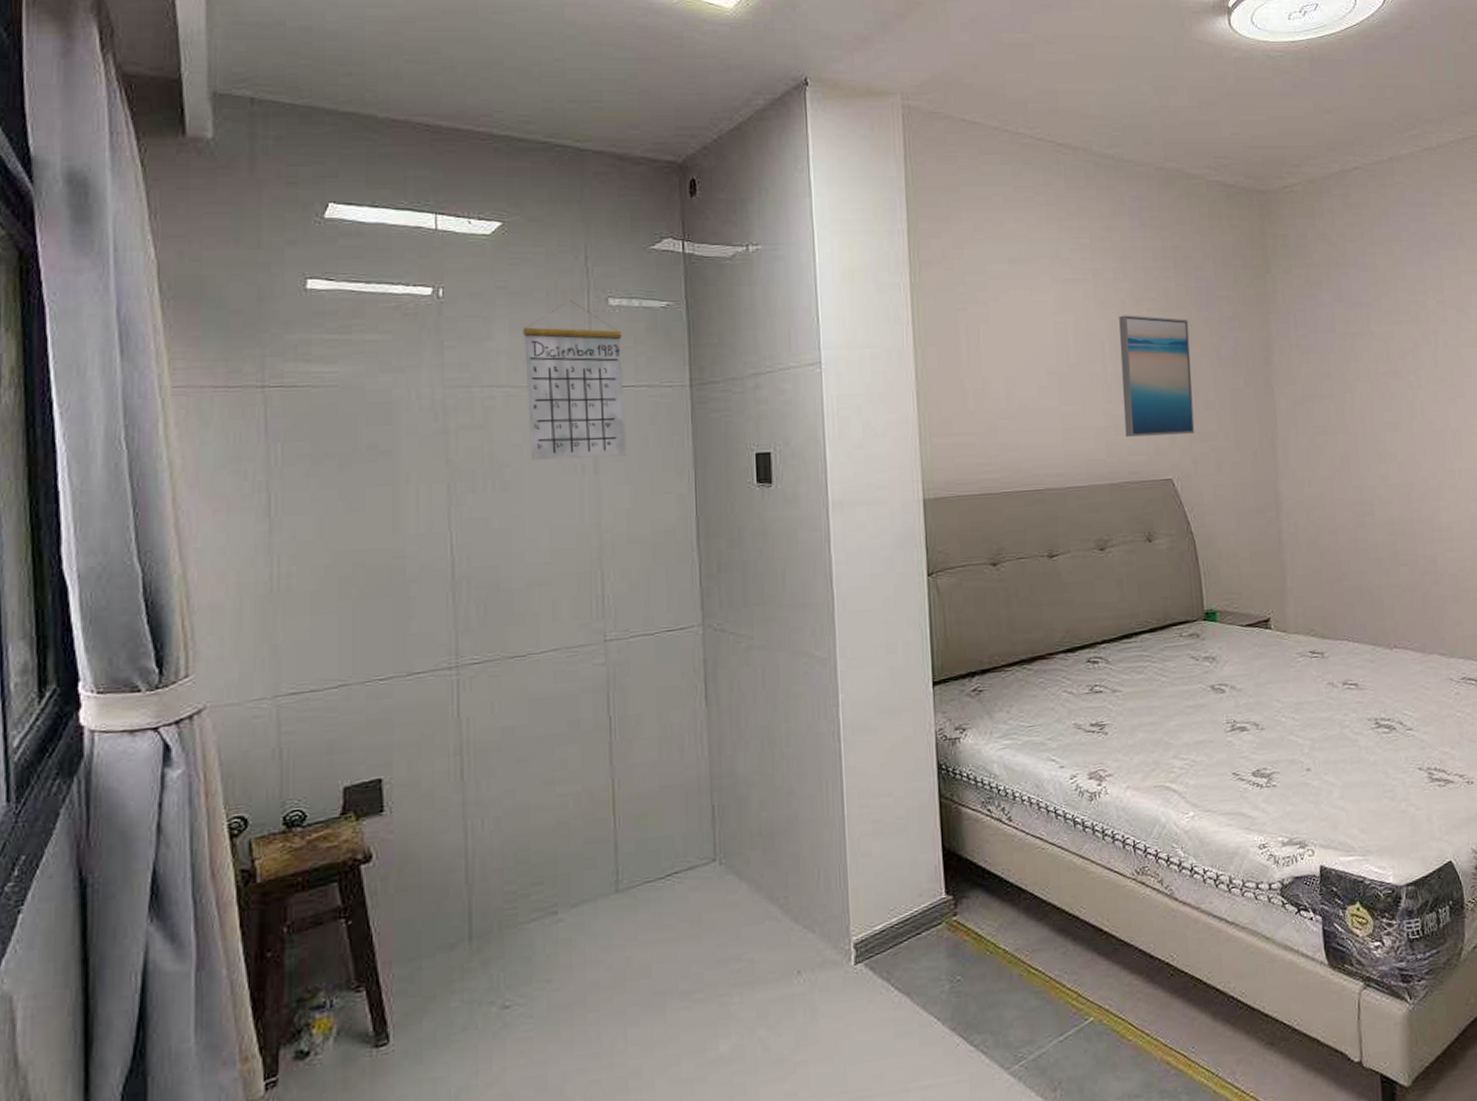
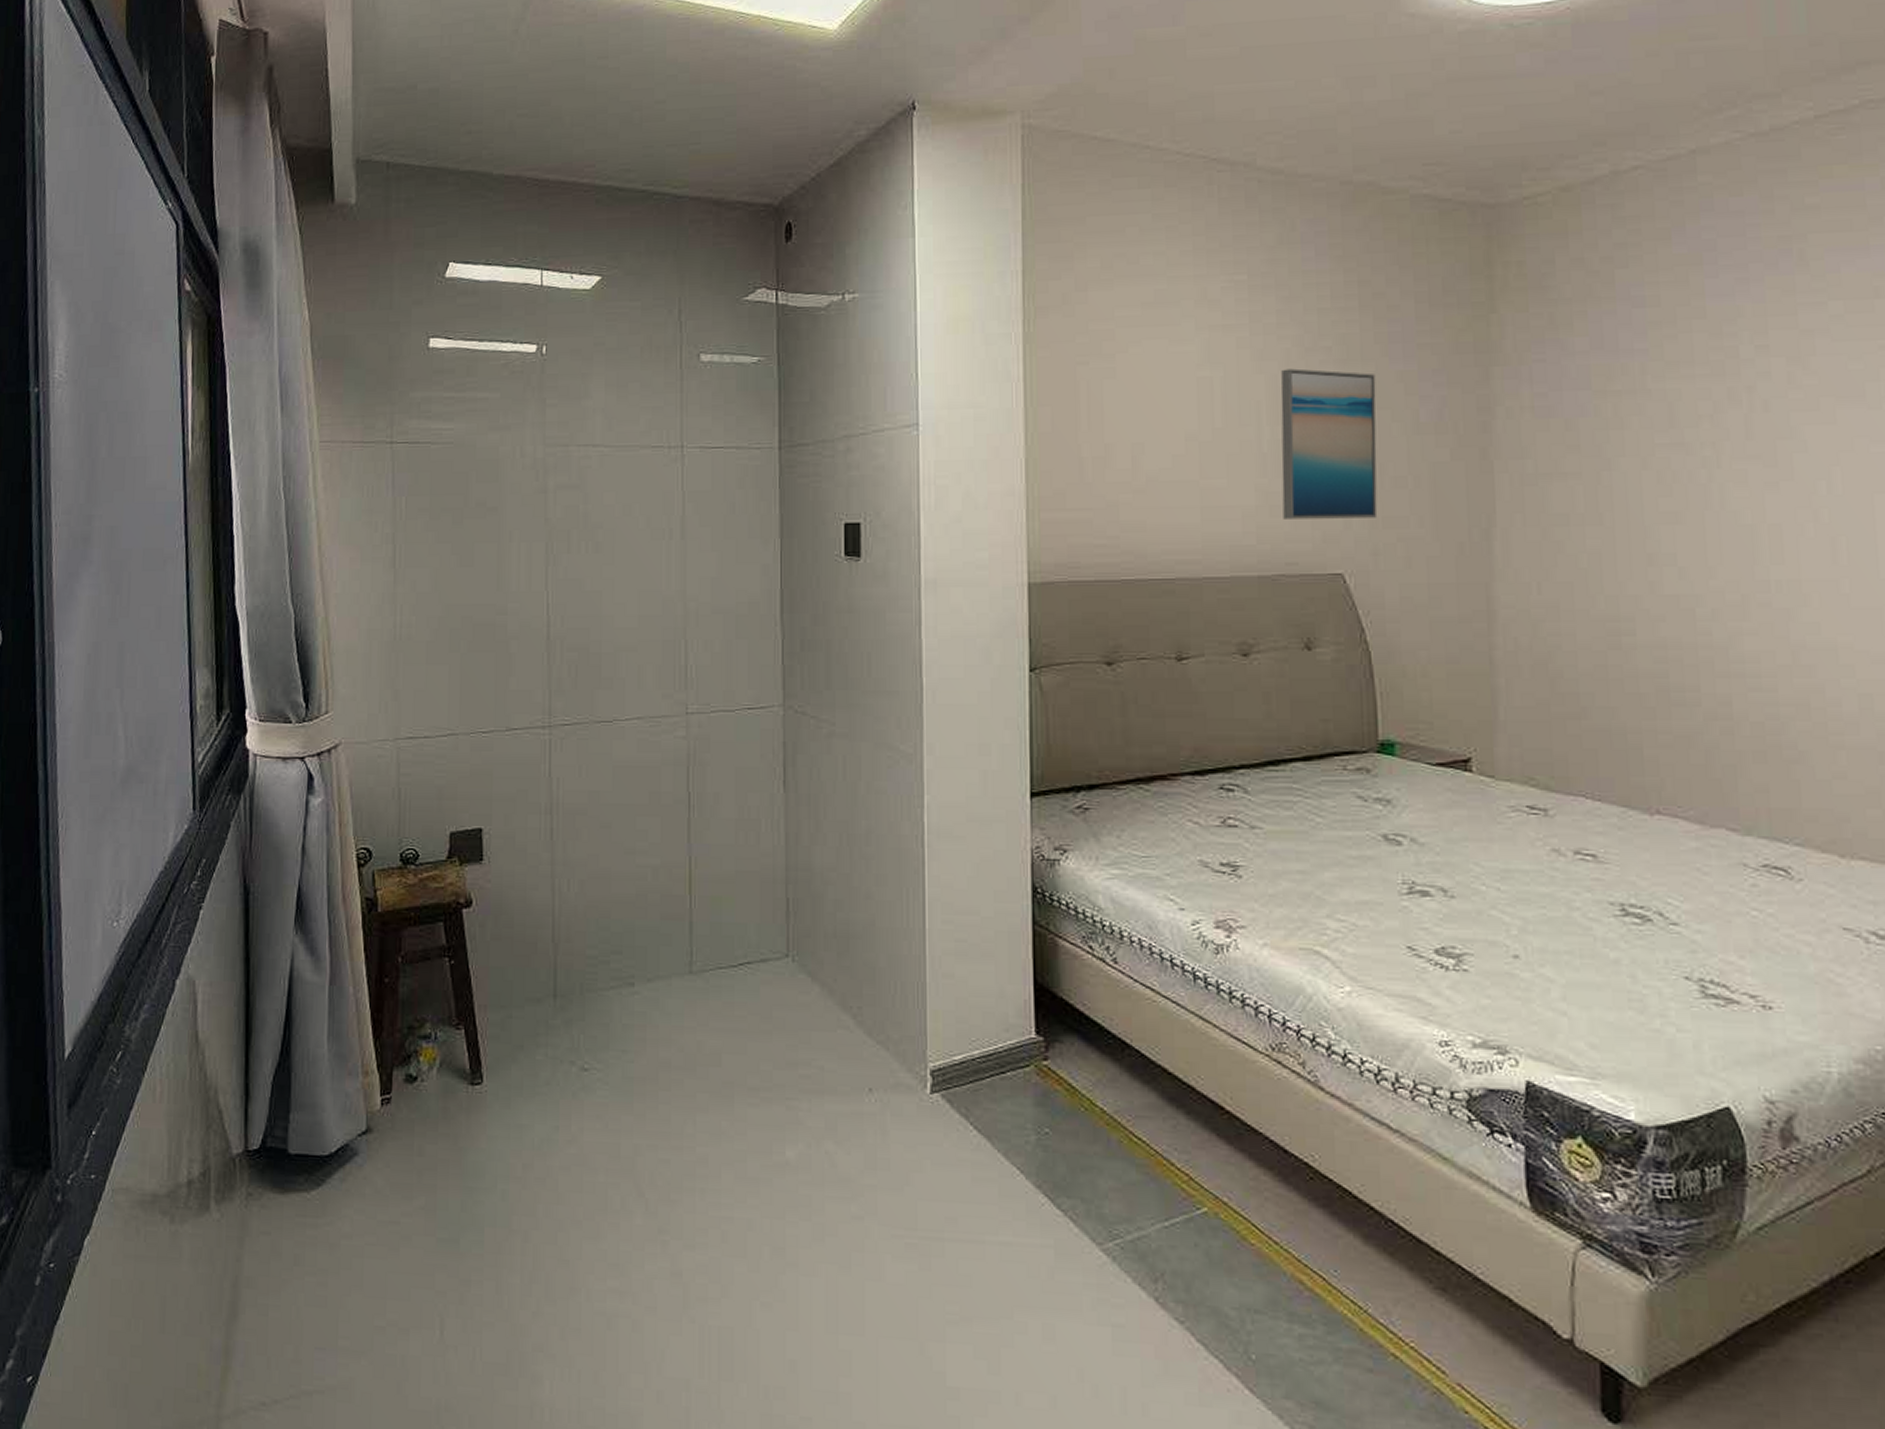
calendar: present [523,300,626,460] -> none [618,356,713,523]

